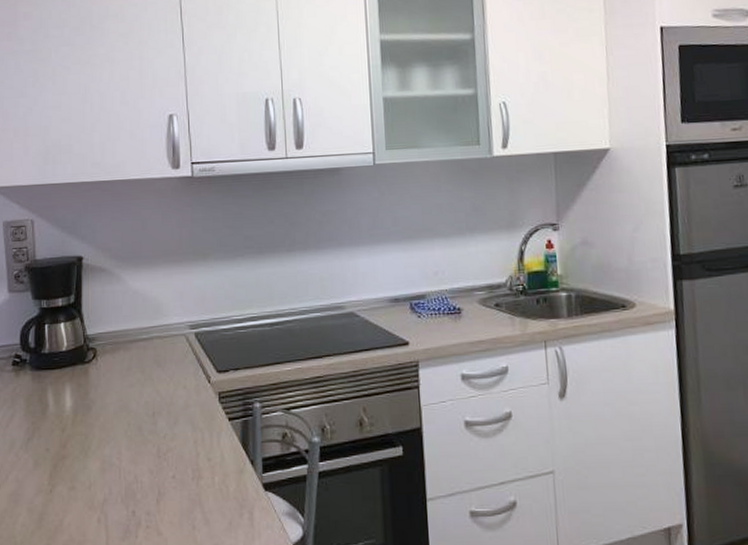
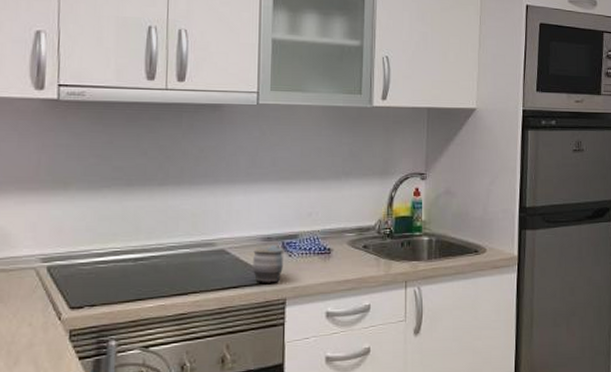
mug: none [382,305,413,345] -> present [253,244,283,283]

